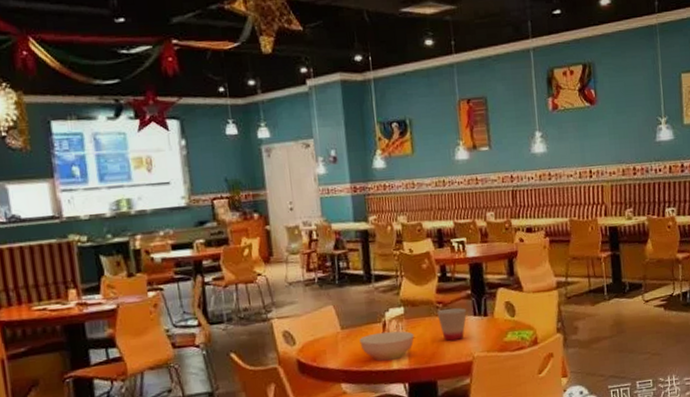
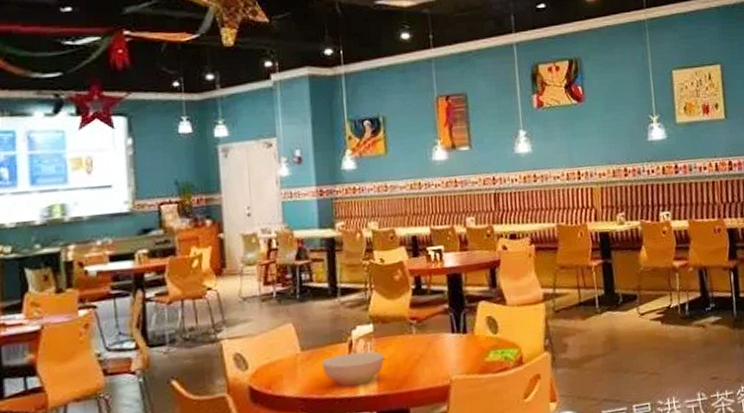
cup: present [437,307,467,341] -> none [410,324,444,363]

